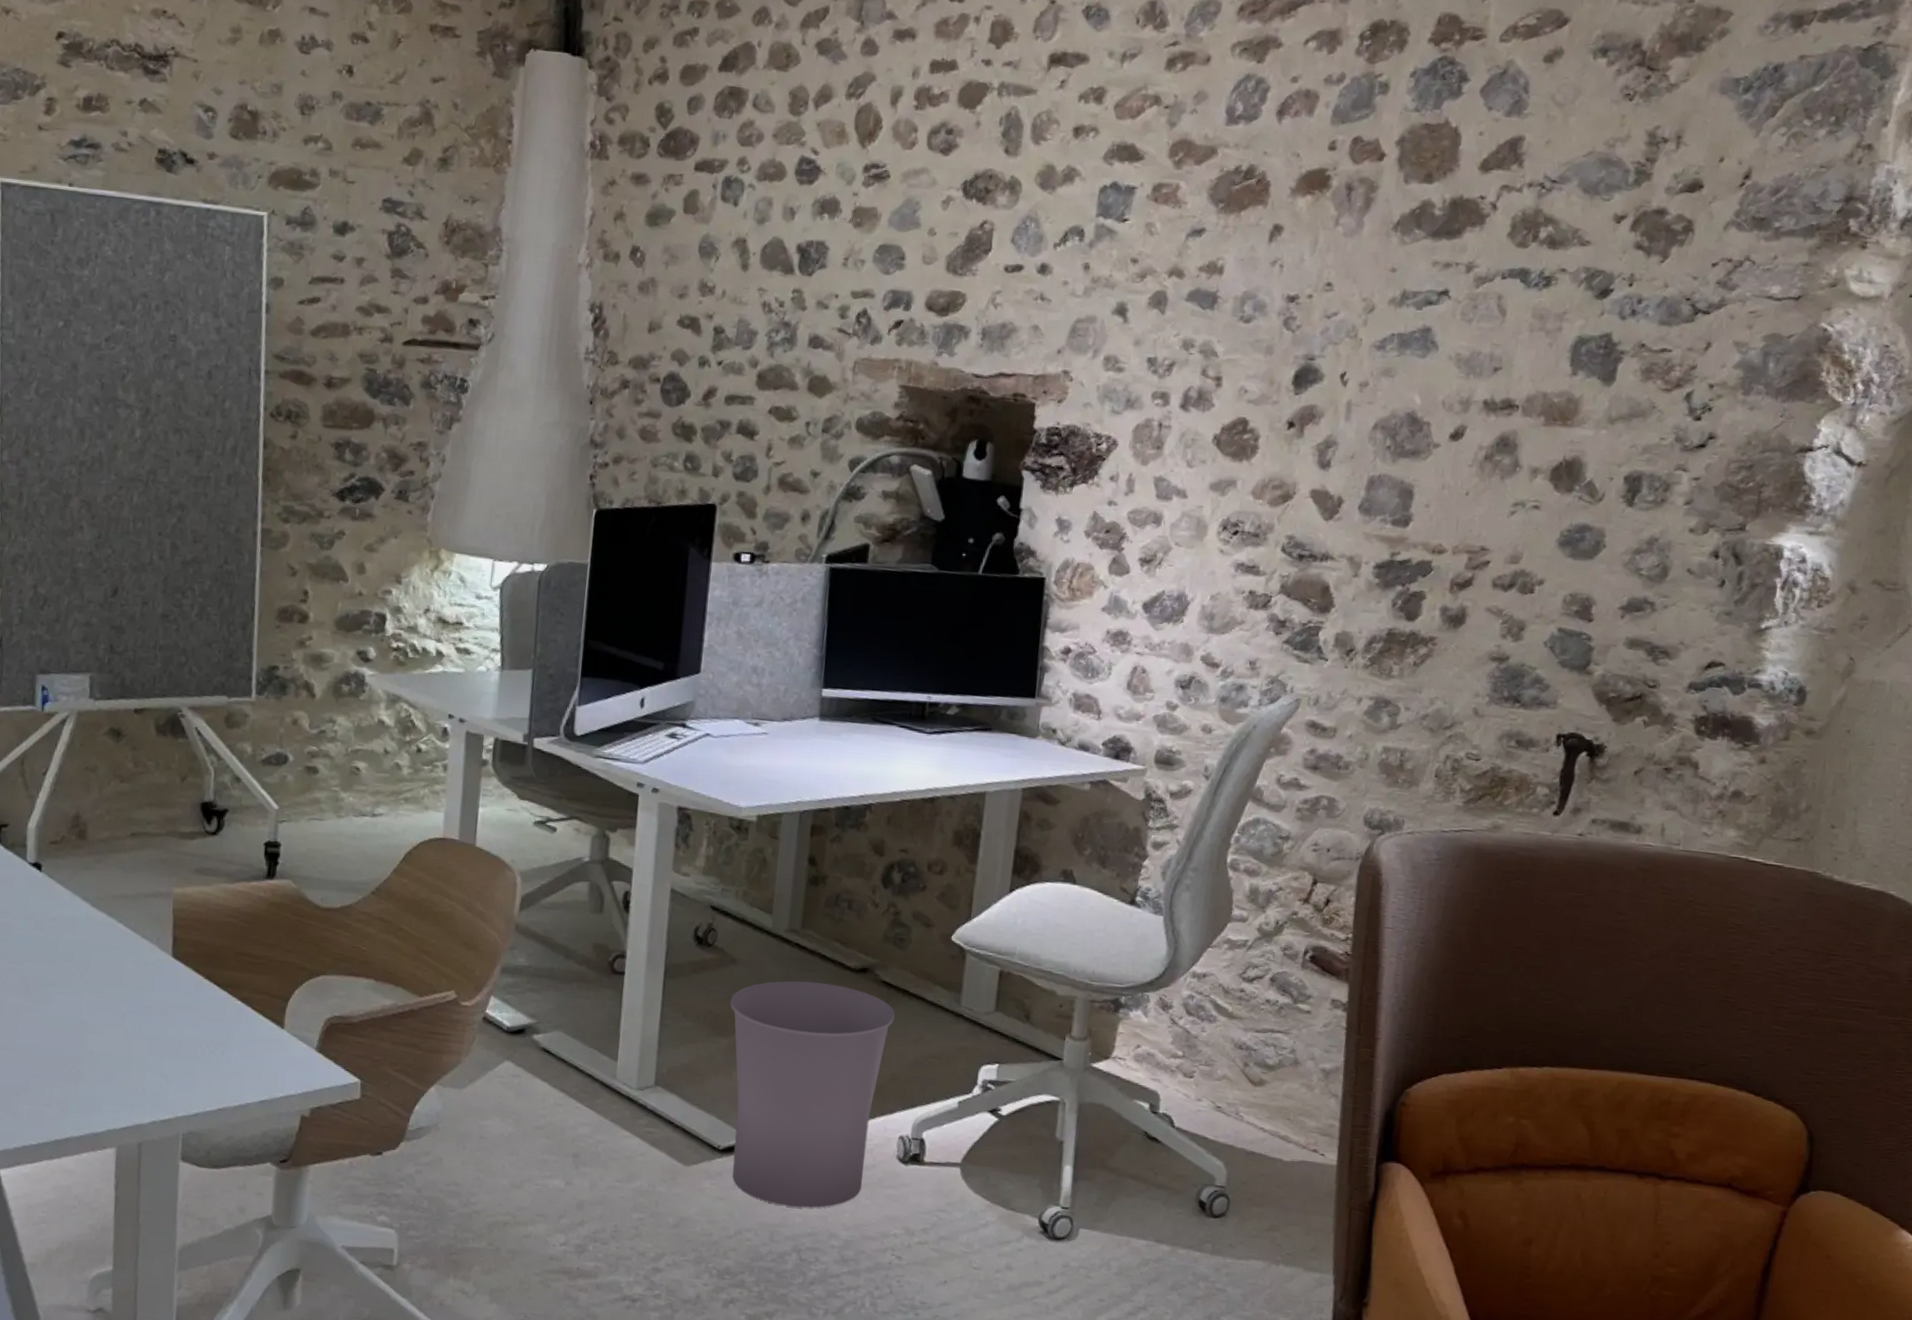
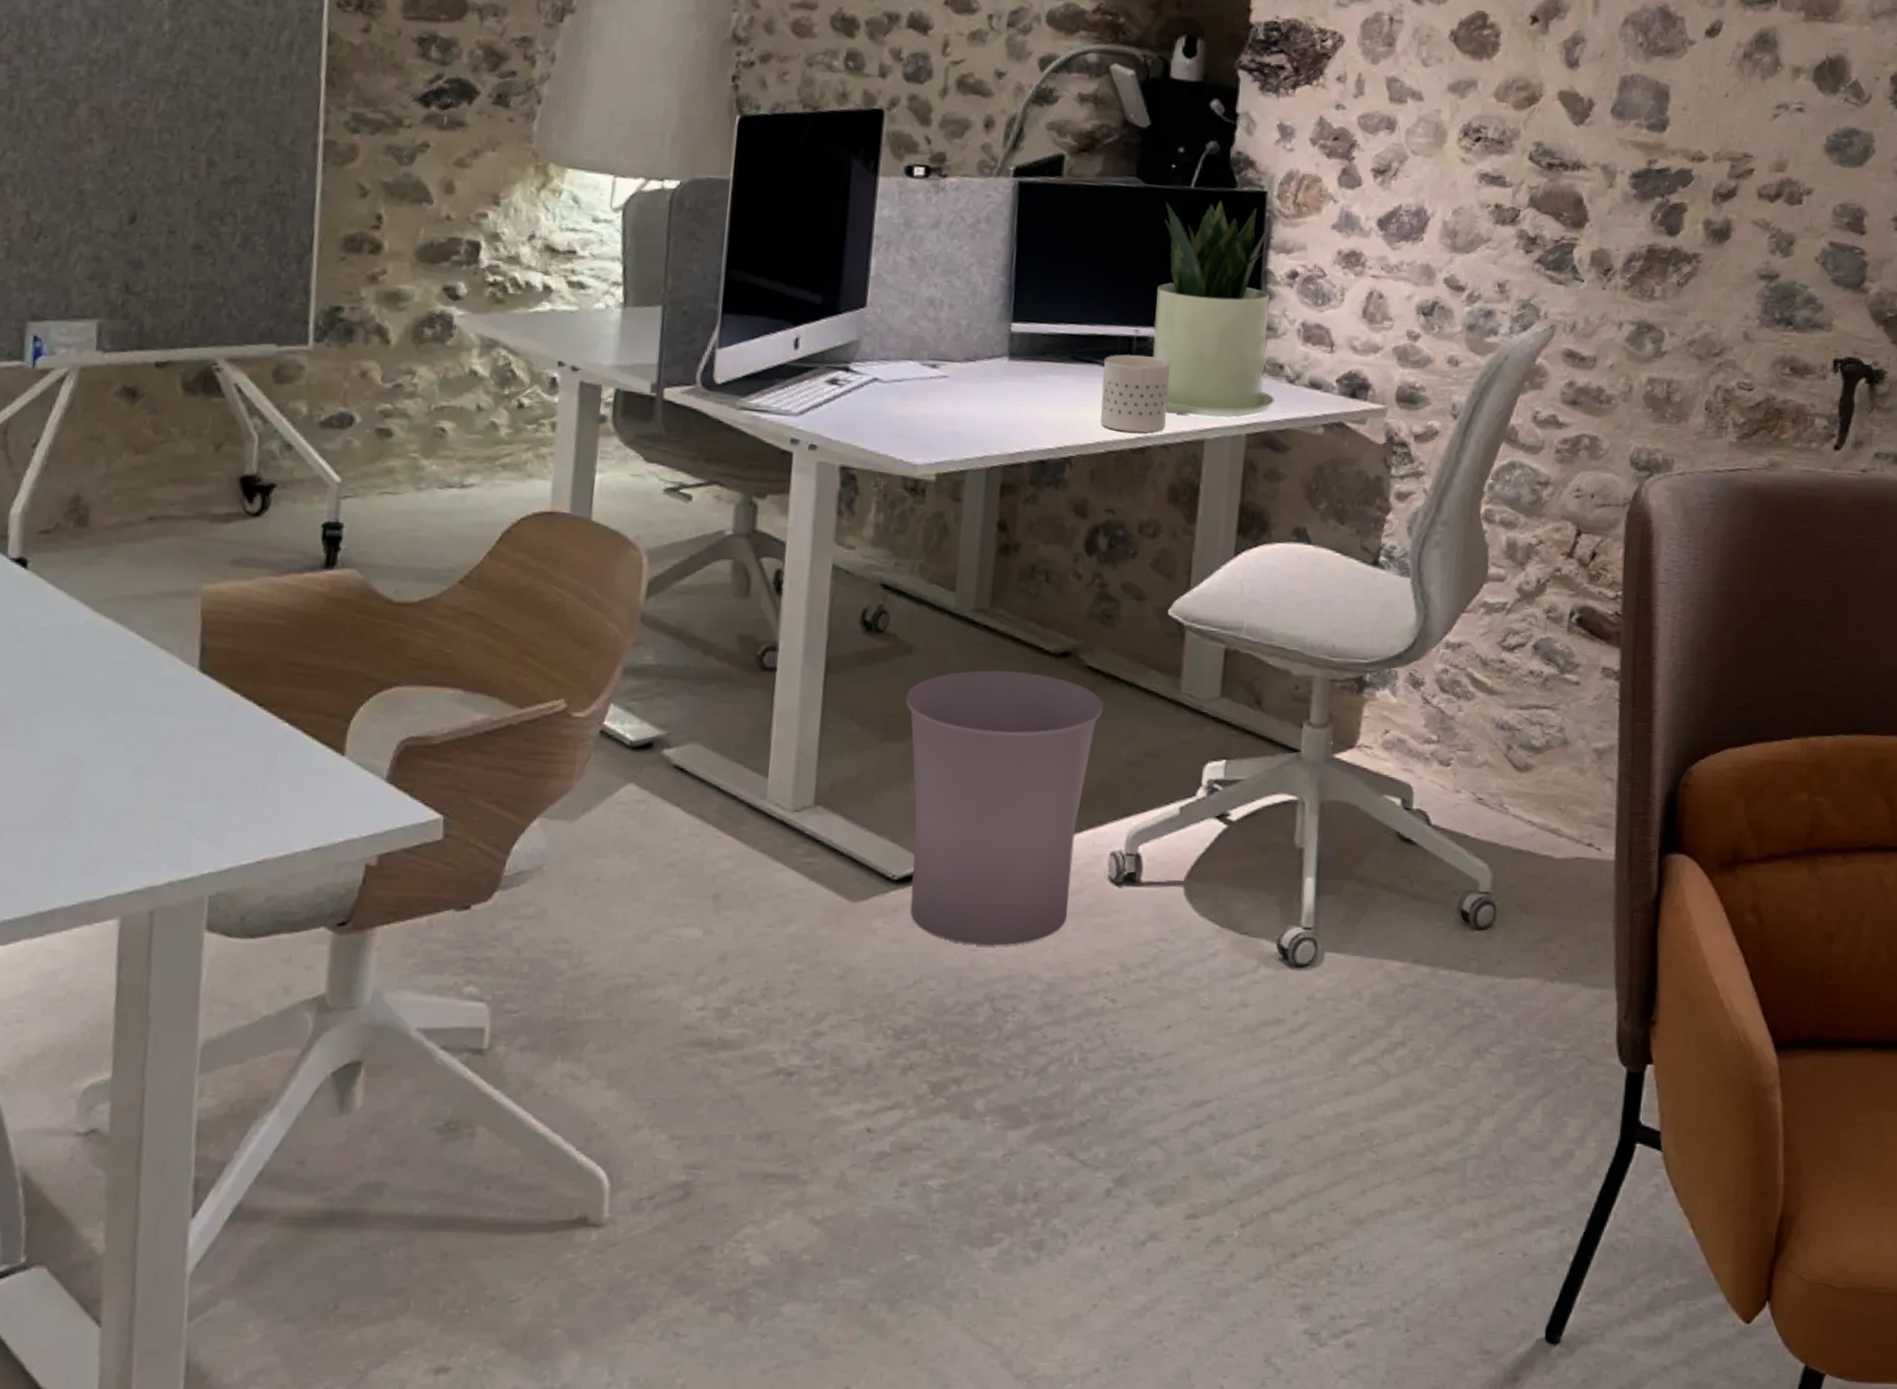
mug: none [897,717,958,785] -> present [1100,354,1170,433]
planter: none [942,585,1050,774] -> present [1152,200,1275,418]

